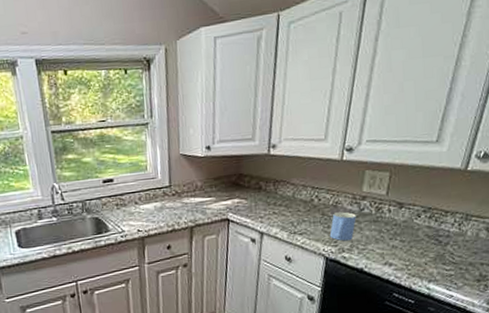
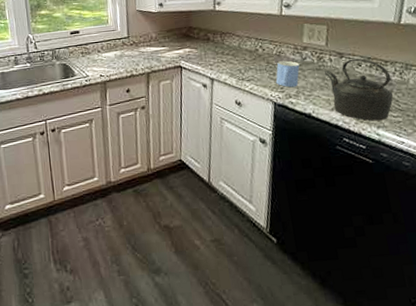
kettle: none [381,208,450,275] -> present [324,58,394,121]

